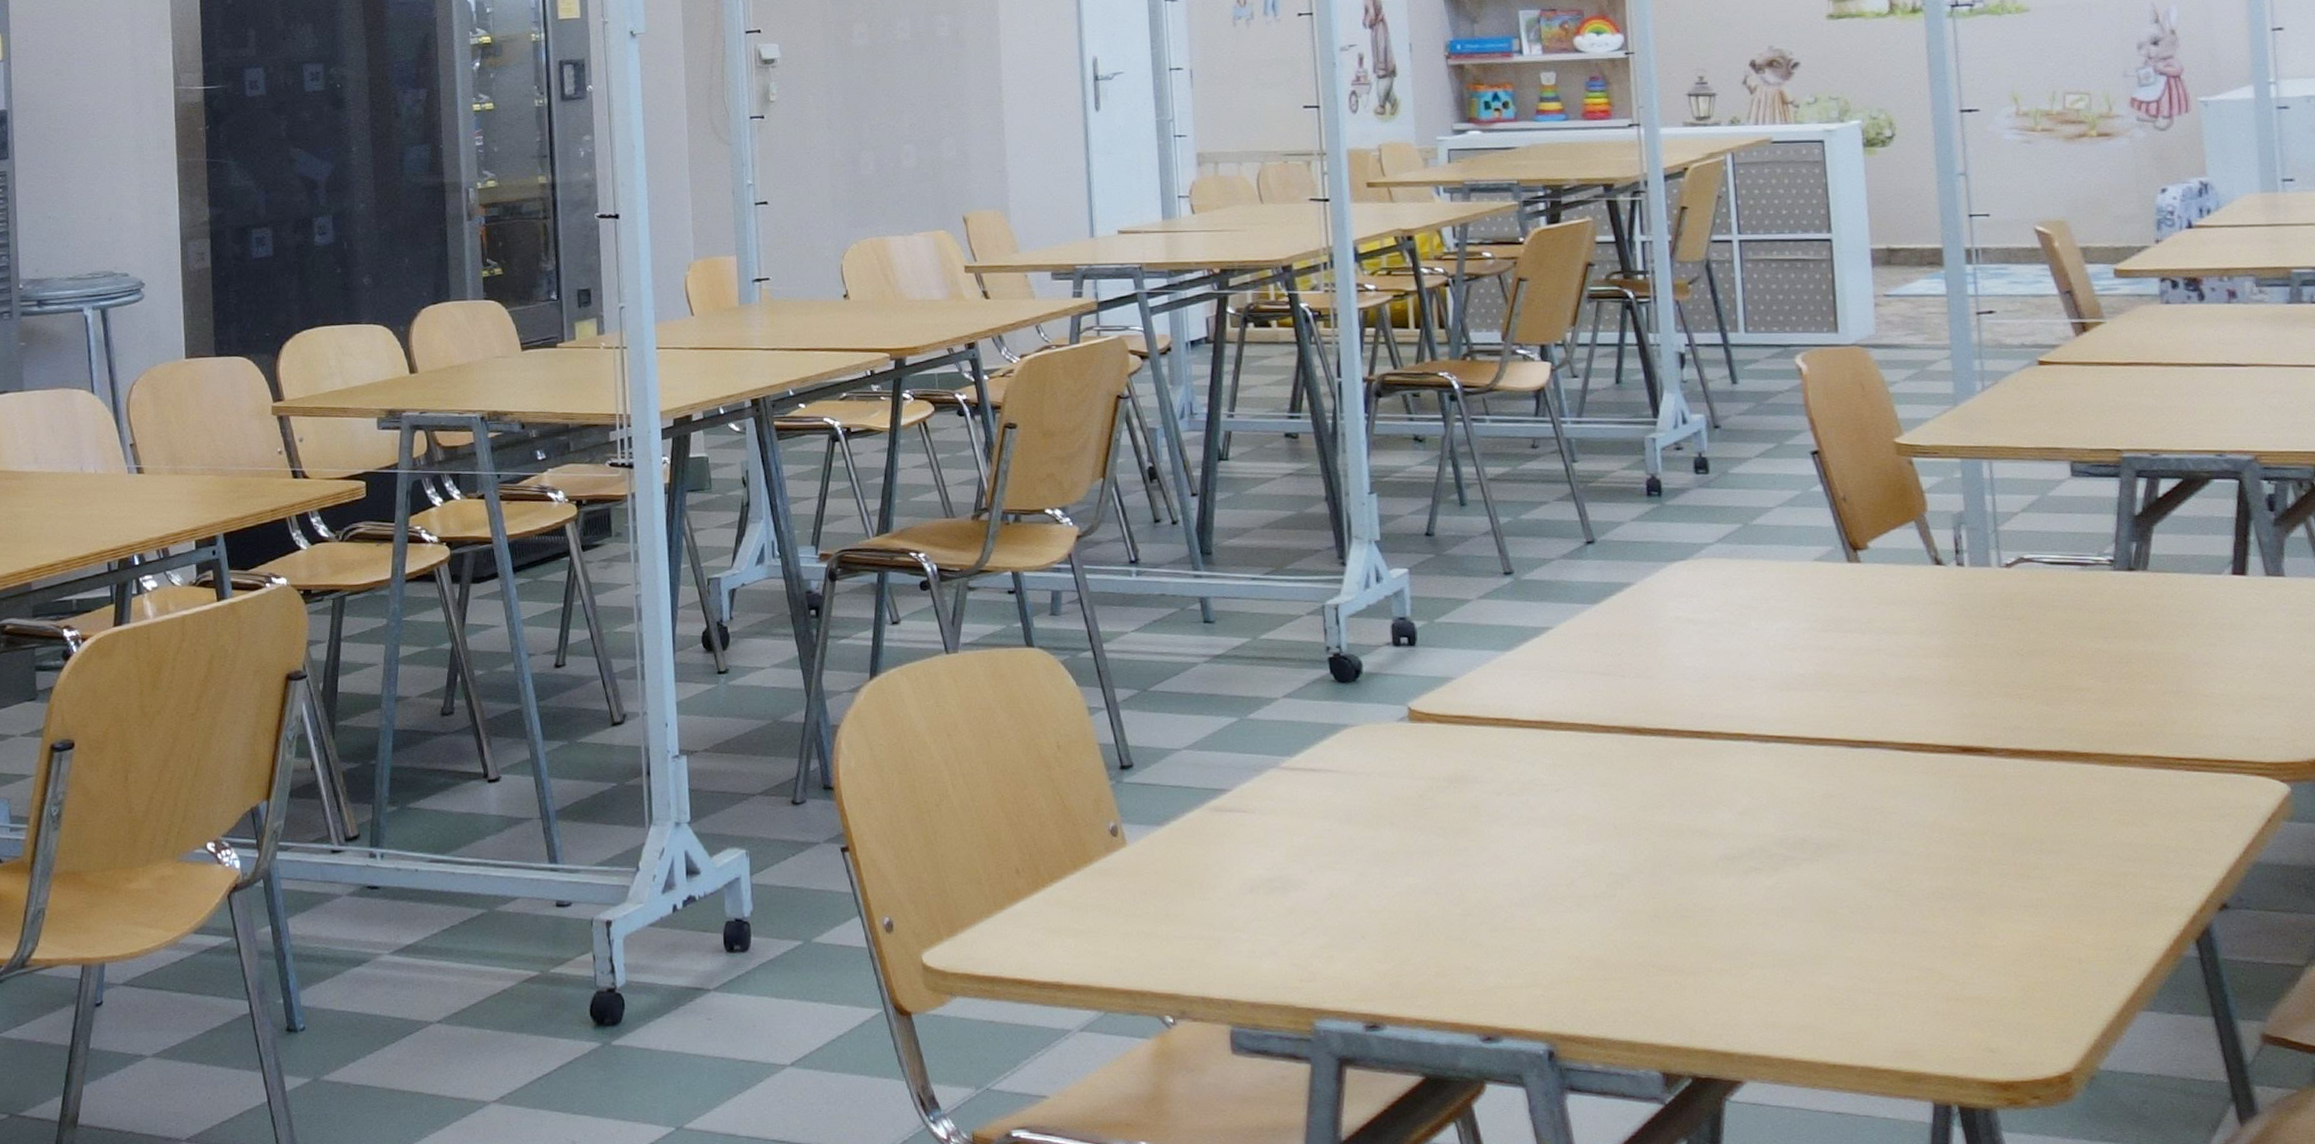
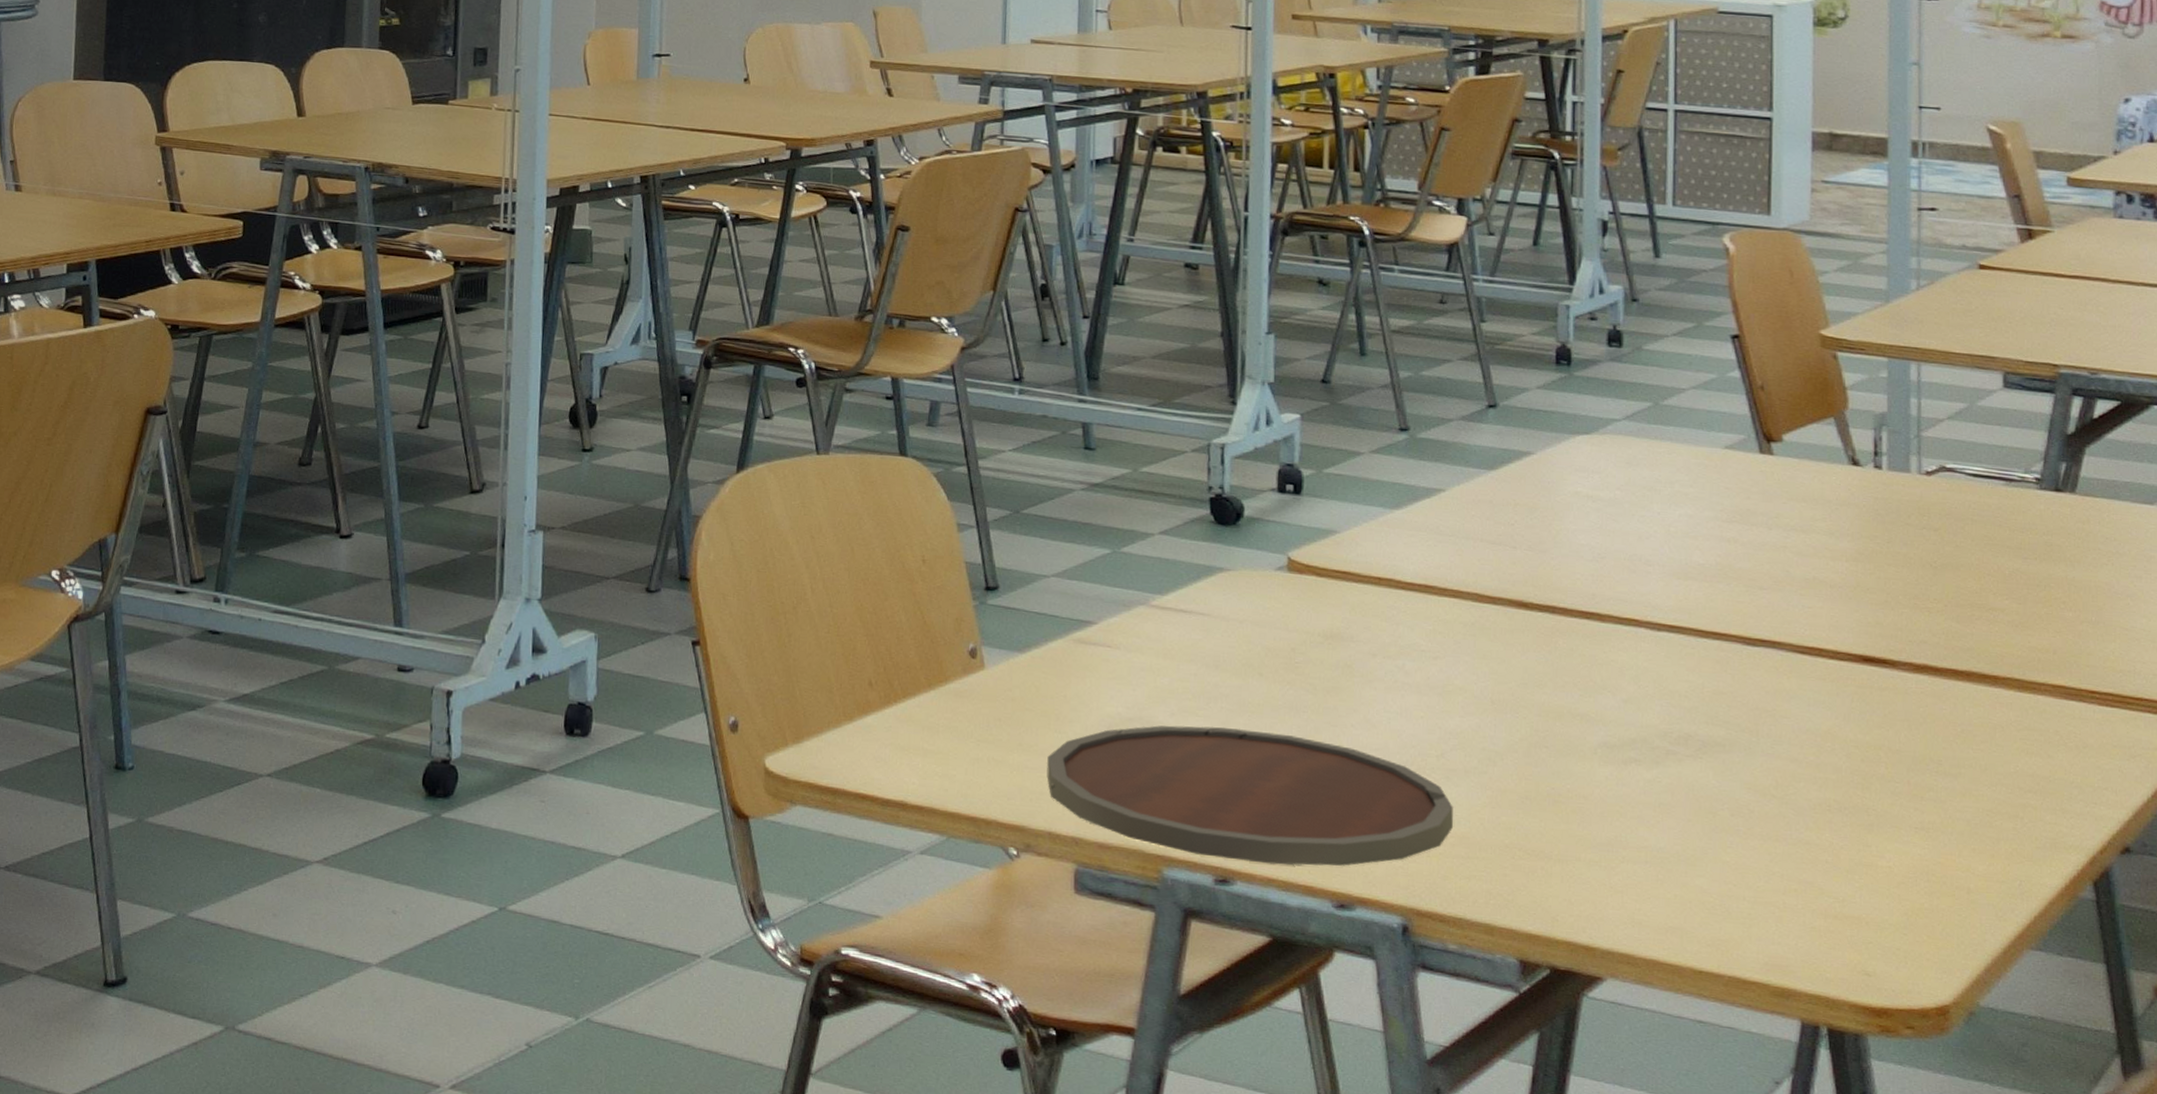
tray: none [1194,878,1588,1006] -> present [1047,725,1453,866]

